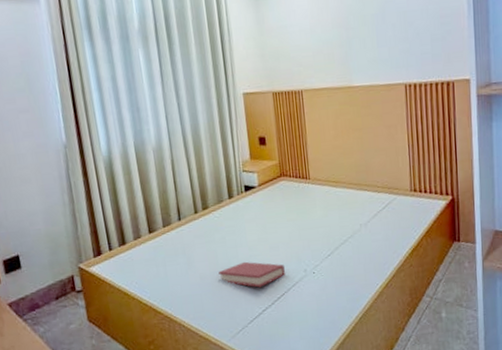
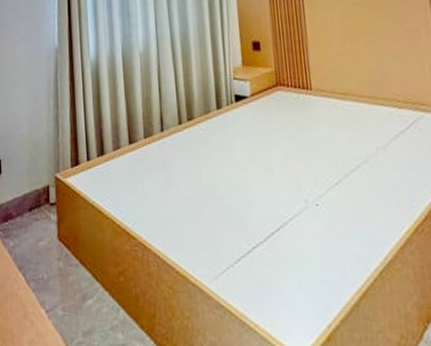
hardback book: present [218,261,285,288] -> none [202,184,281,218]

